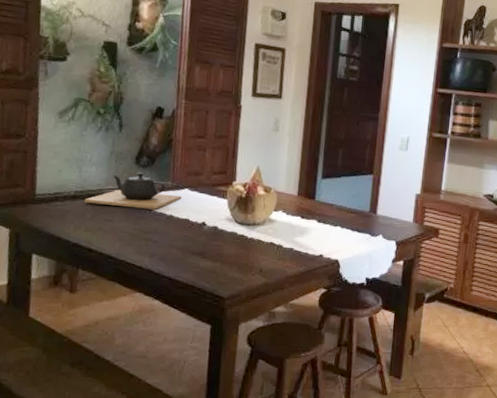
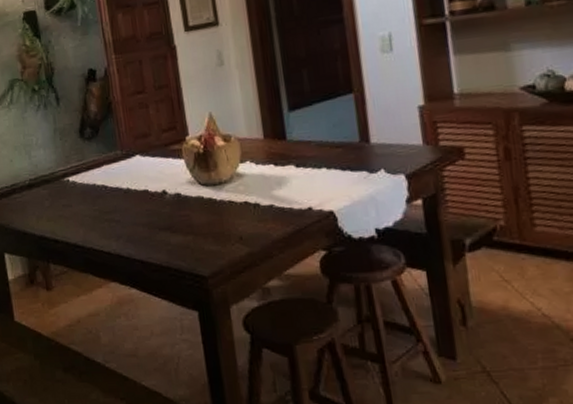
teapot: present [84,172,182,210] -> none [40,145,135,191]

